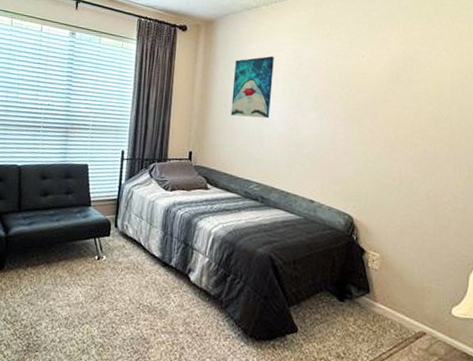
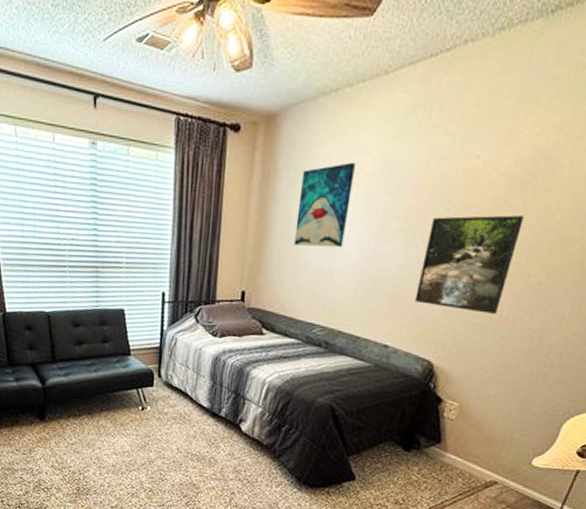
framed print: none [331,98,404,175] -> present [415,215,524,314]

